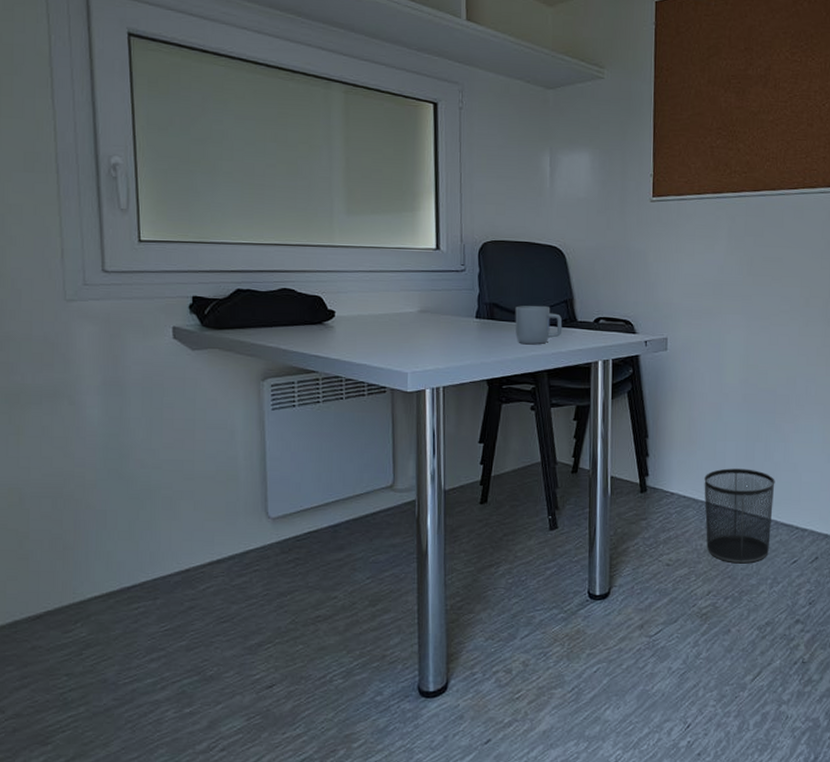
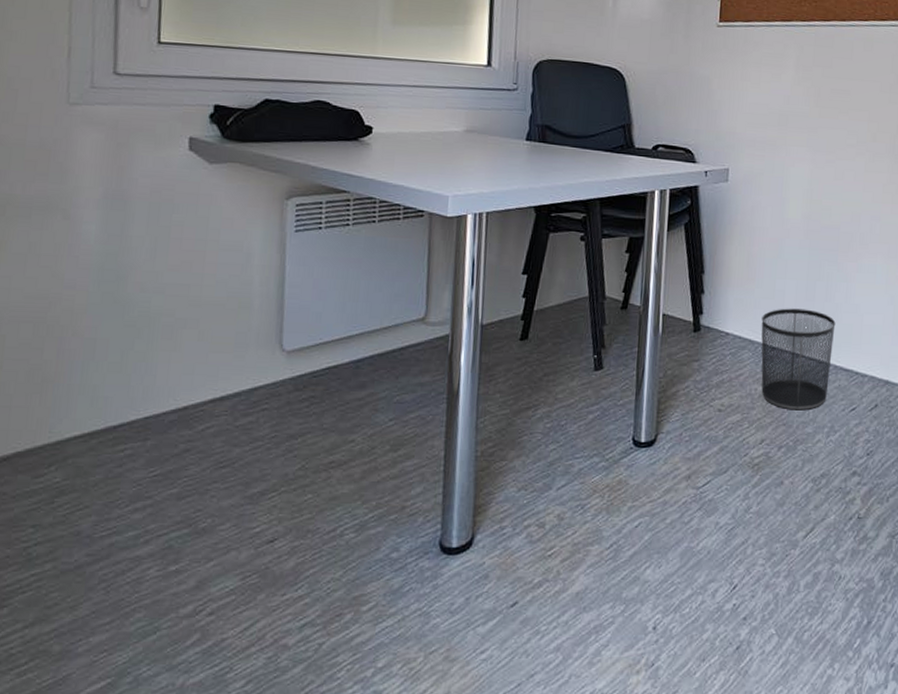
mug: present [515,305,563,345] -> none [568,129,619,171]

